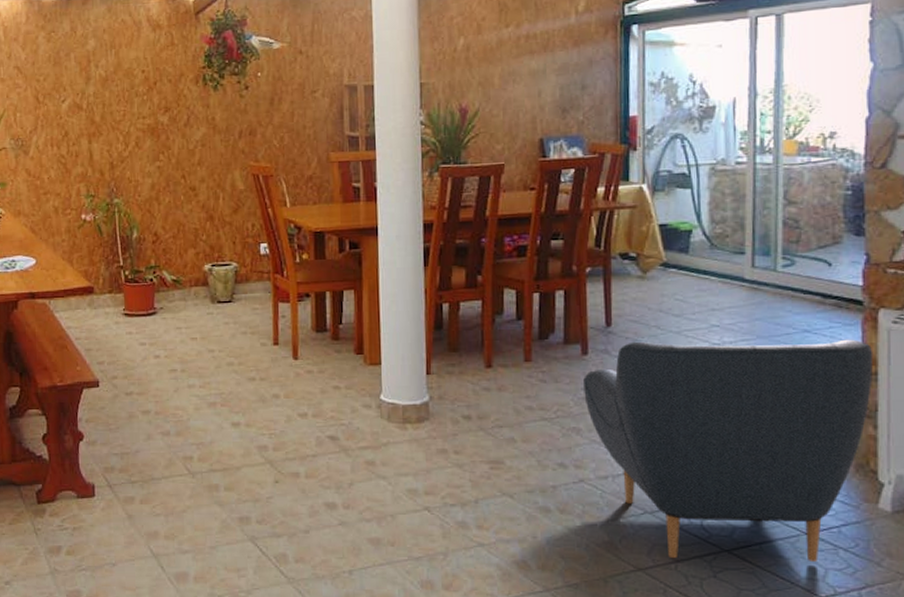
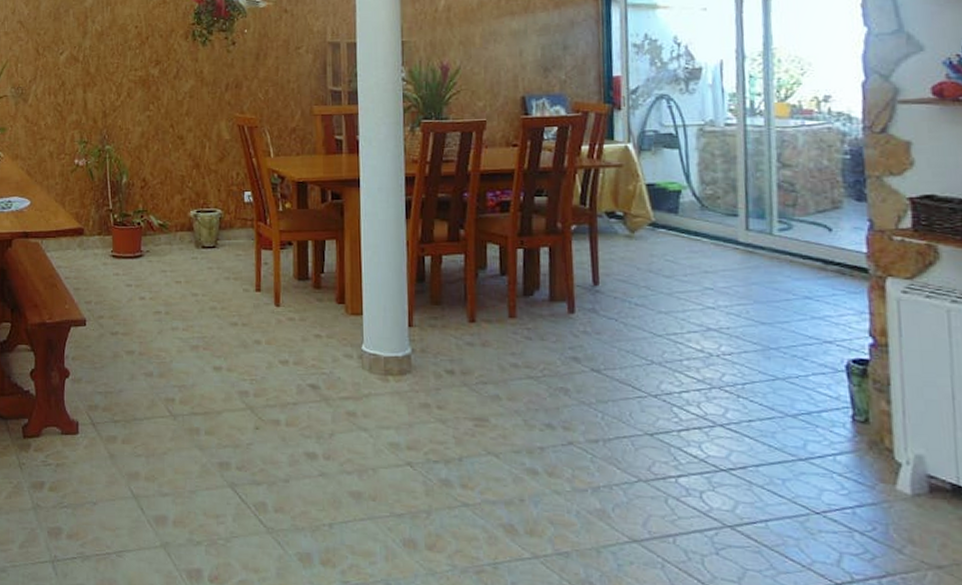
armchair: present [583,339,874,563] -> none [570,301,883,546]

